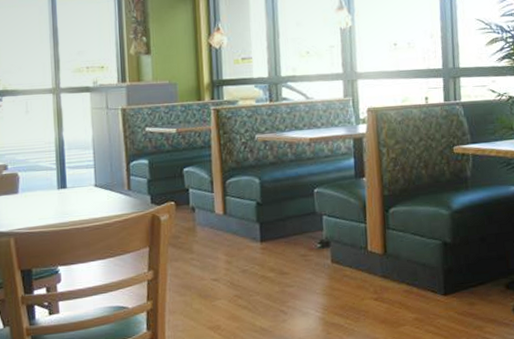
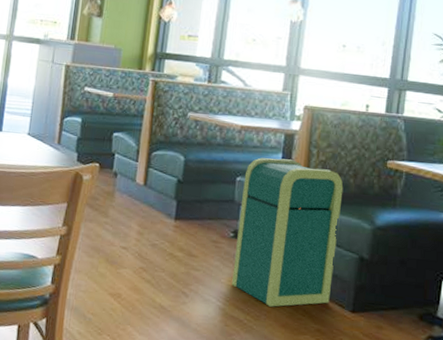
trash can: none [321,162,422,307] -> present [232,158,344,307]

